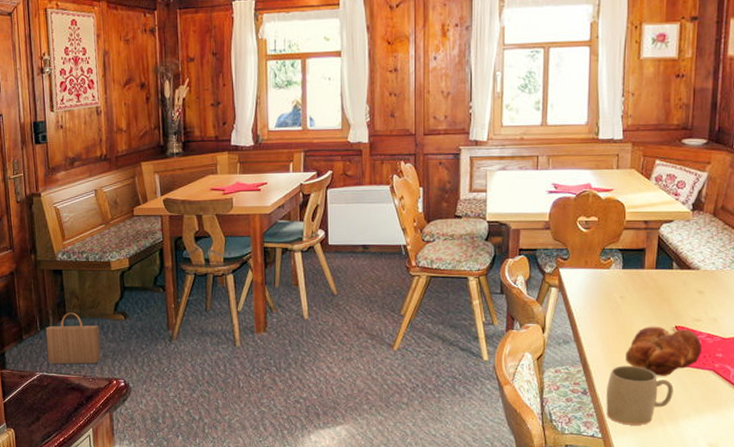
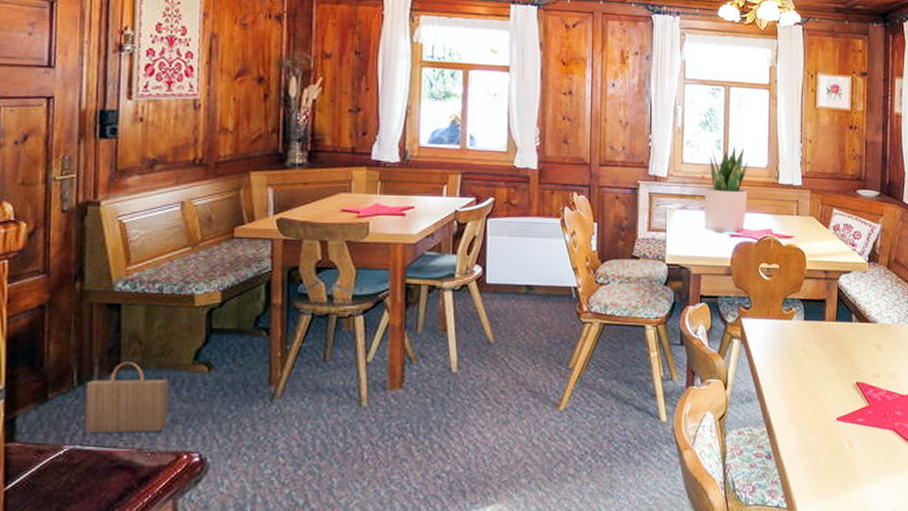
planter: none [523,107,569,191] -> present [704,147,750,234]
mug: present [606,366,674,425] -> none [791,425,857,493]
bread loaf: present [625,326,703,377] -> none [809,382,883,438]

